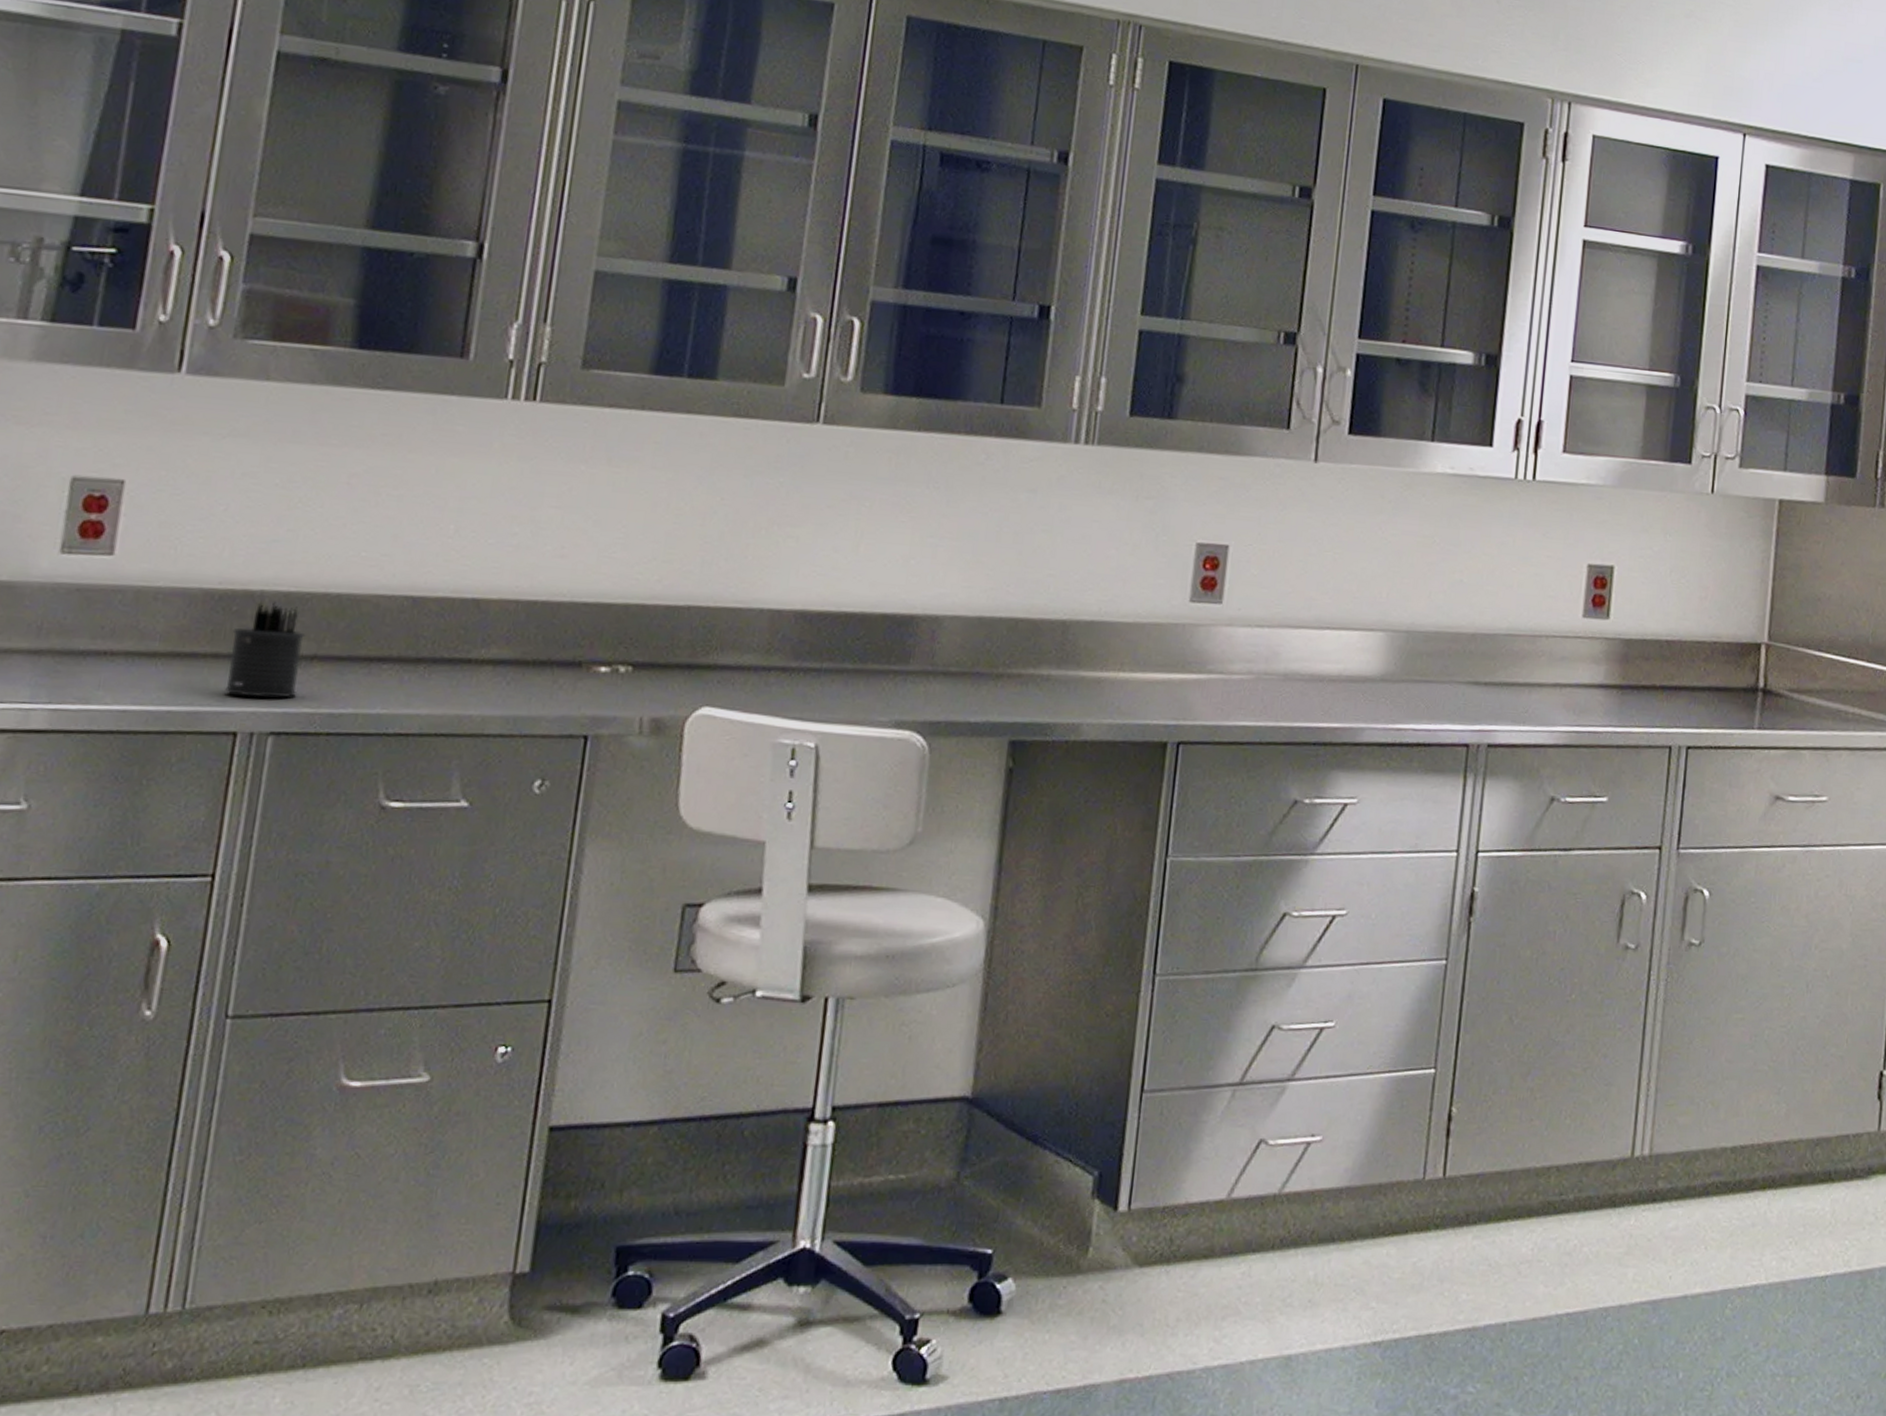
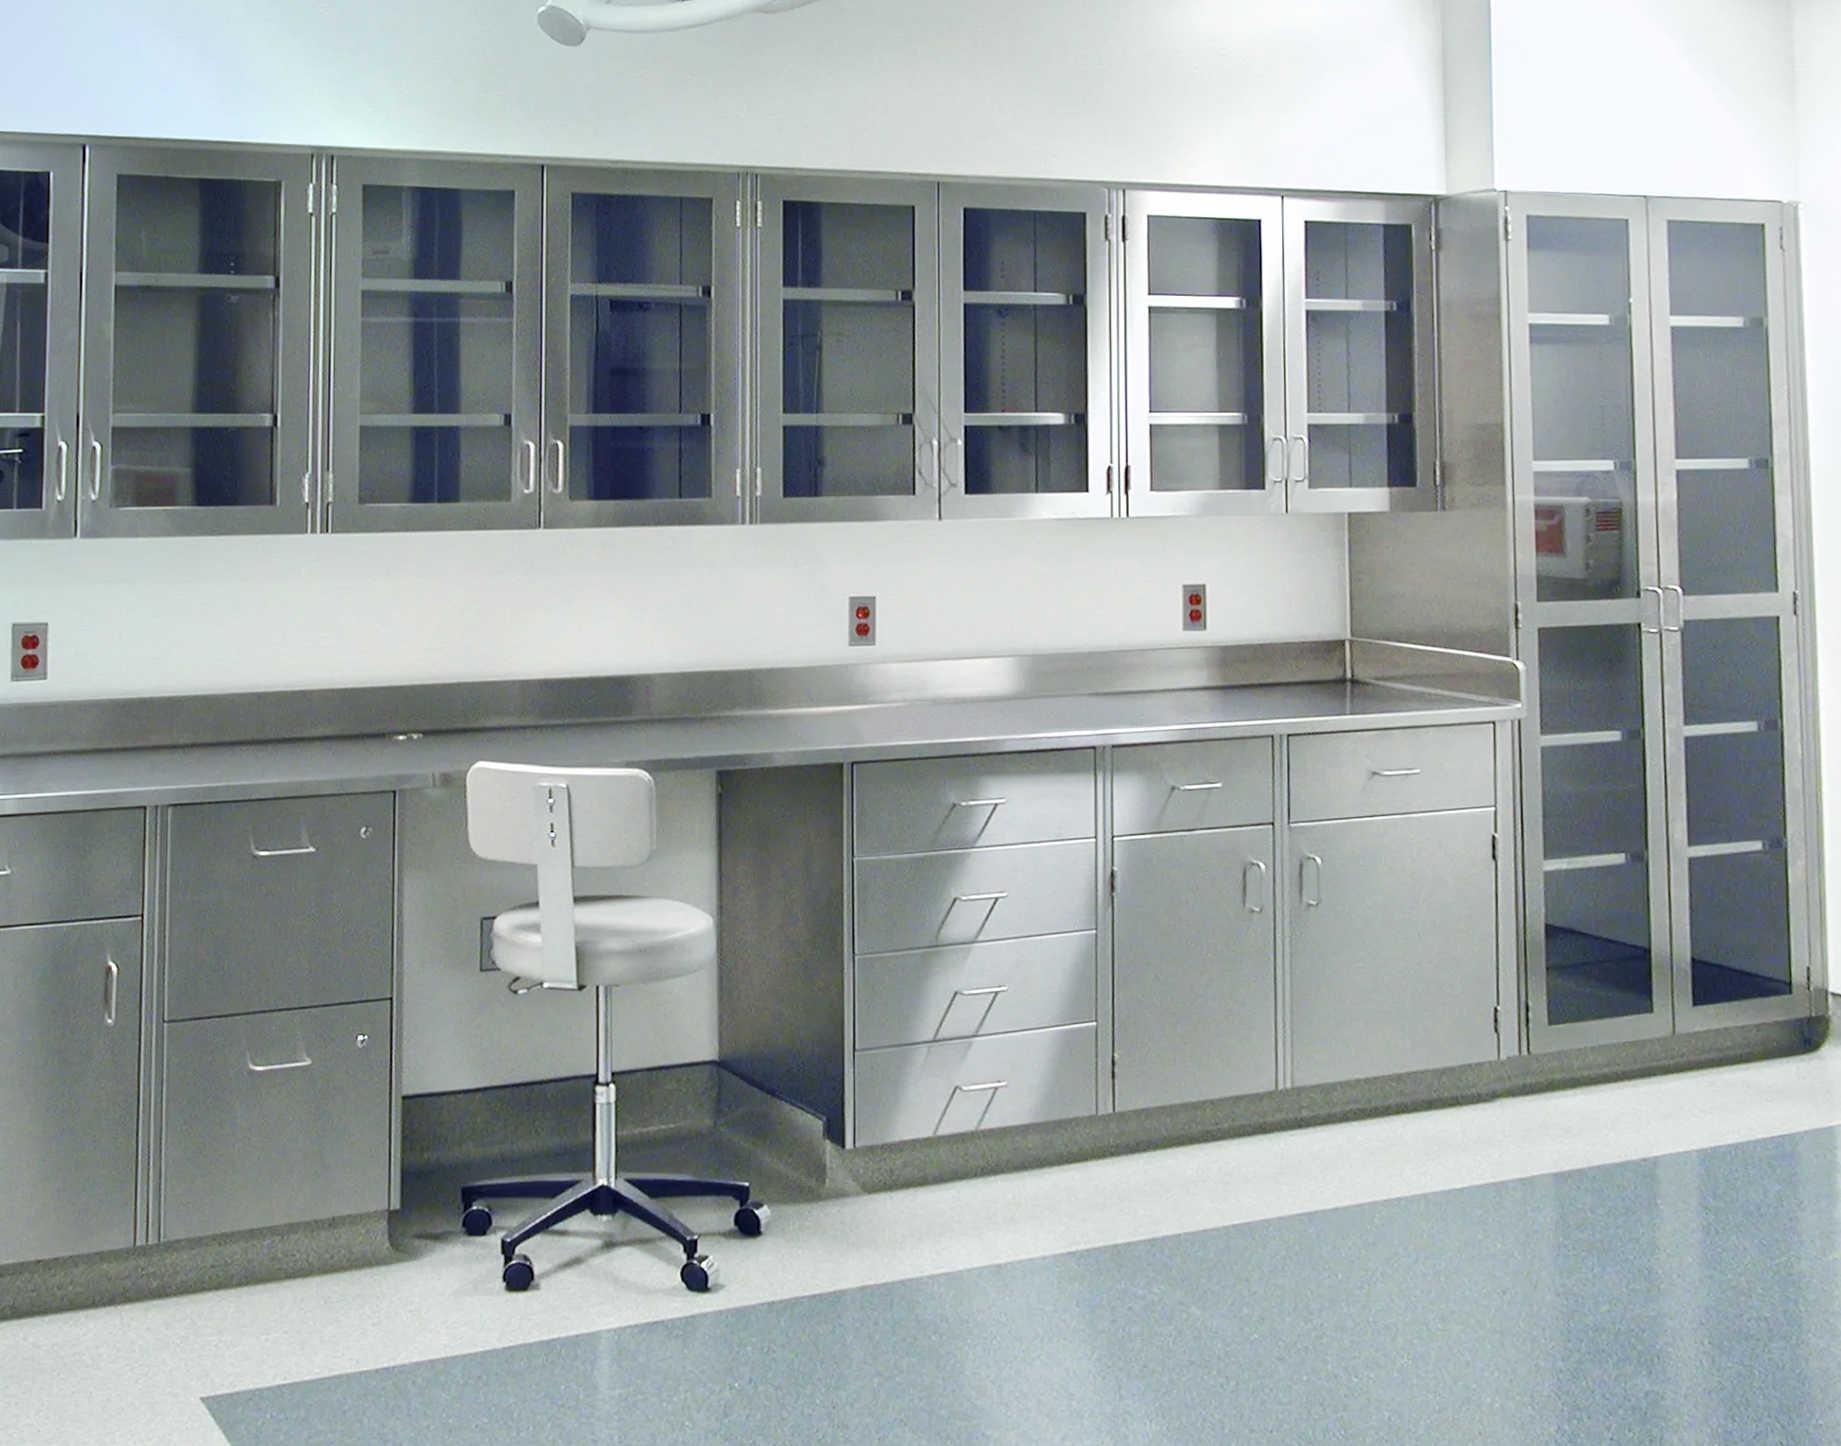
pen holder: present [225,600,306,699] -> none [134,704,186,779]

